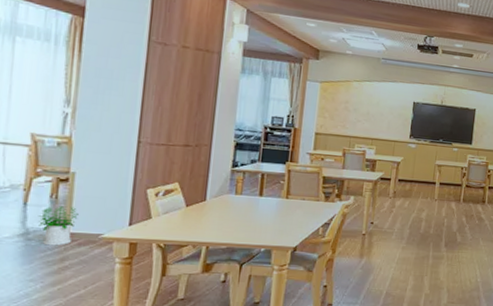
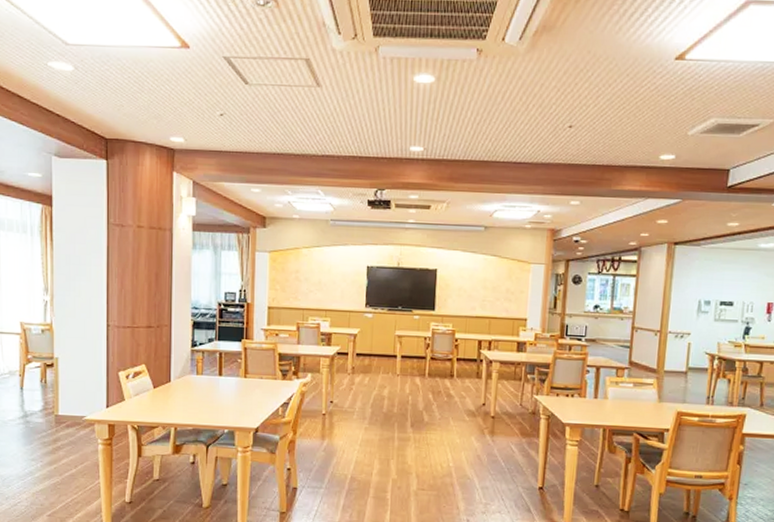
potted plant: present [38,206,79,246] -> none [33,390,64,428]

